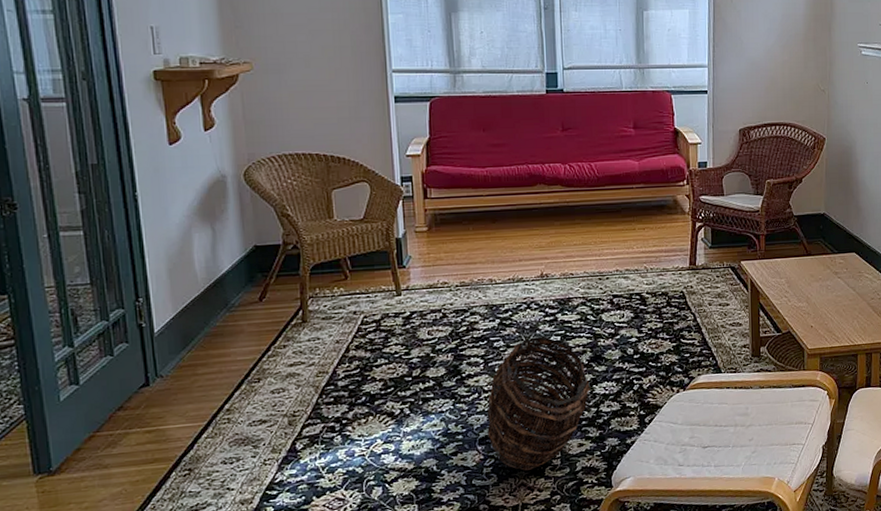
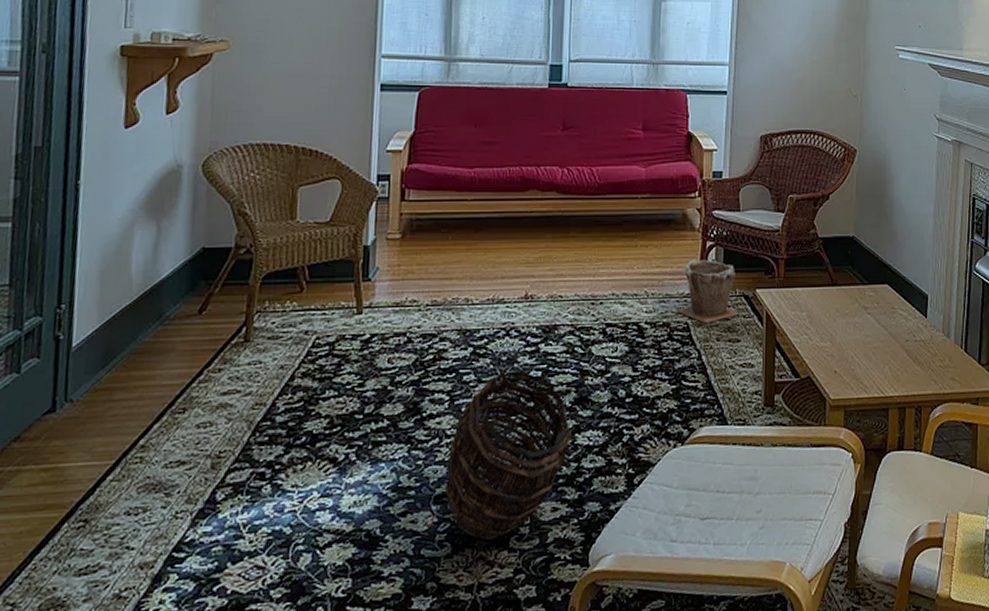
plant pot: none [672,238,727,291] -> present [675,259,739,323]

